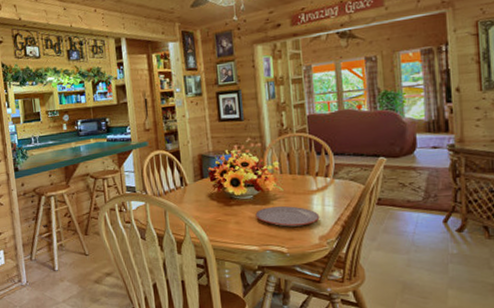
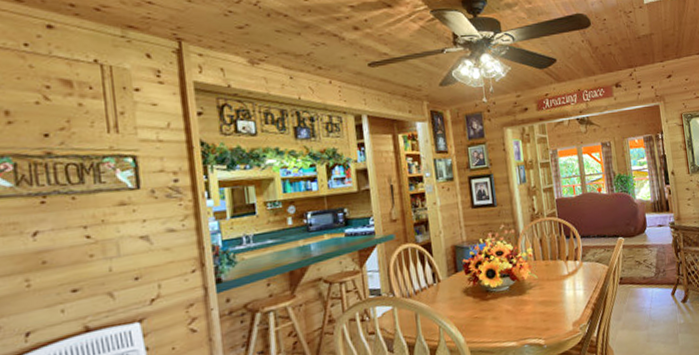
plate: present [255,205,320,227] -> none [512,293,572,317]

